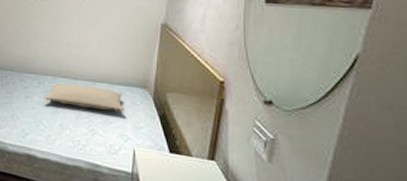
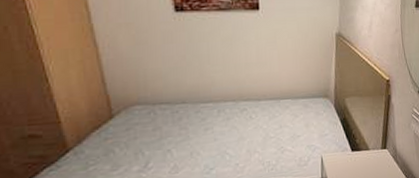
pillow: present [44,83,124,111] -> none [227,104,310,129]

